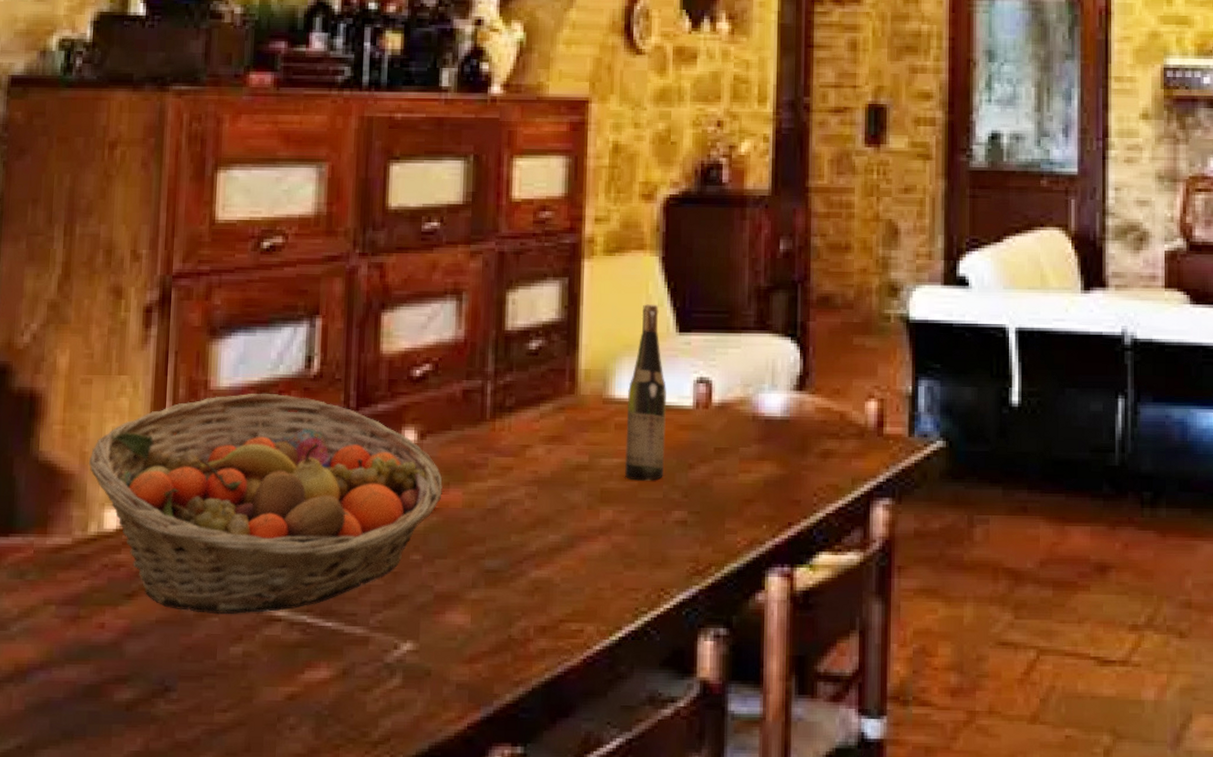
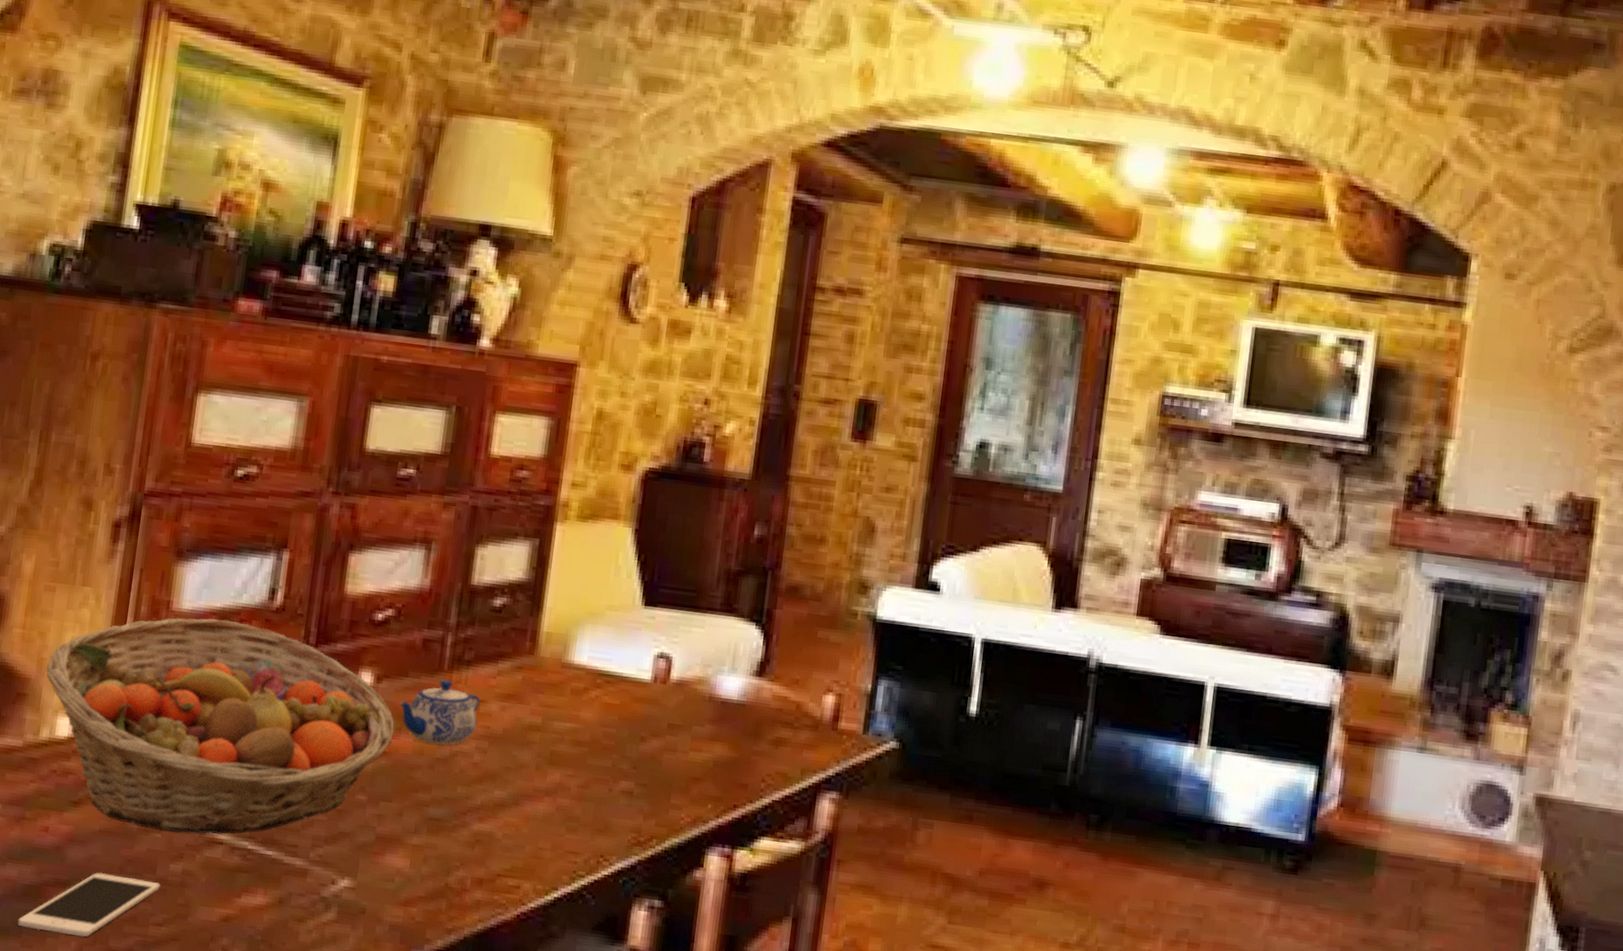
cell phone: none [81,663,222,732] -> present [18,872,160,937]
teapot: none [445,429,526,494] -> present [399,679,481,745]
wine bottle: present [624,303,667,481] -> none [576,574,627,749]

